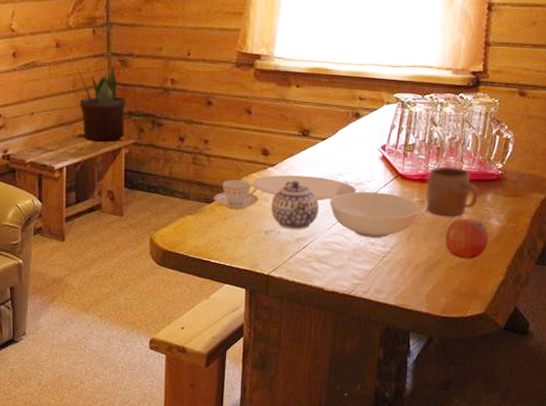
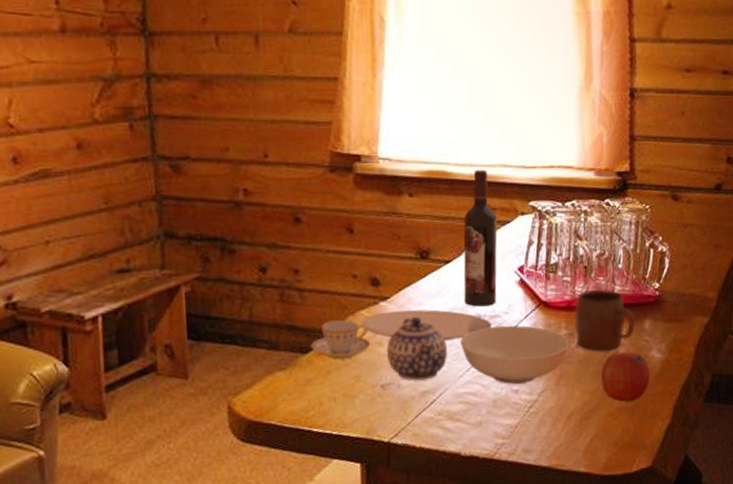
planter: present [77,65,126,142] -> none [109,172,183,279]
wine bottle: none [335,67,366,175] -> present [463,169,498,307]

